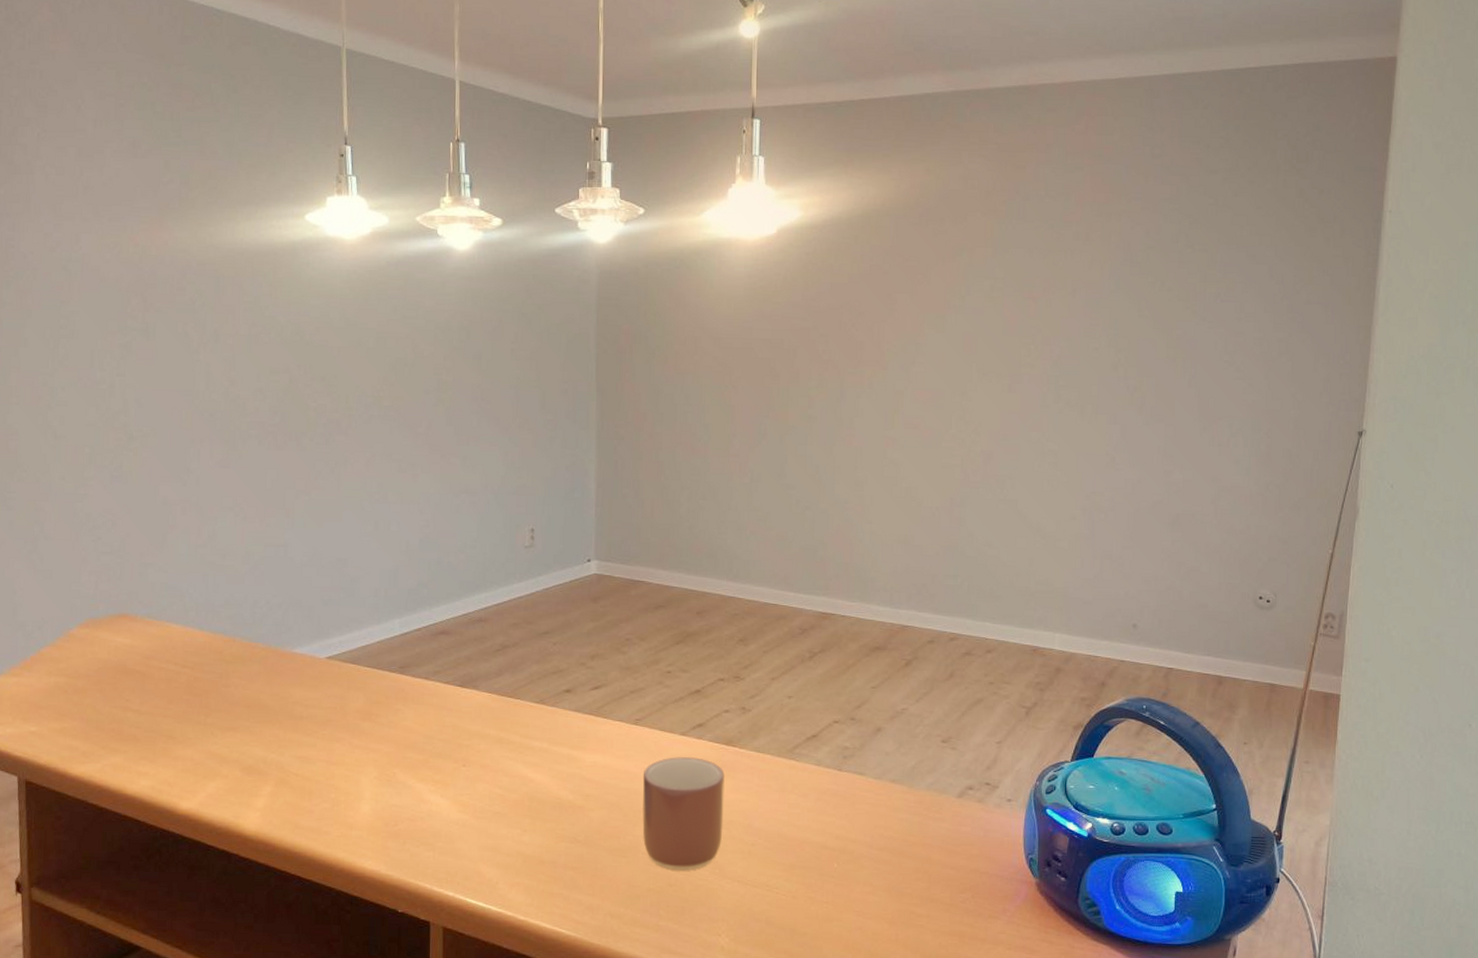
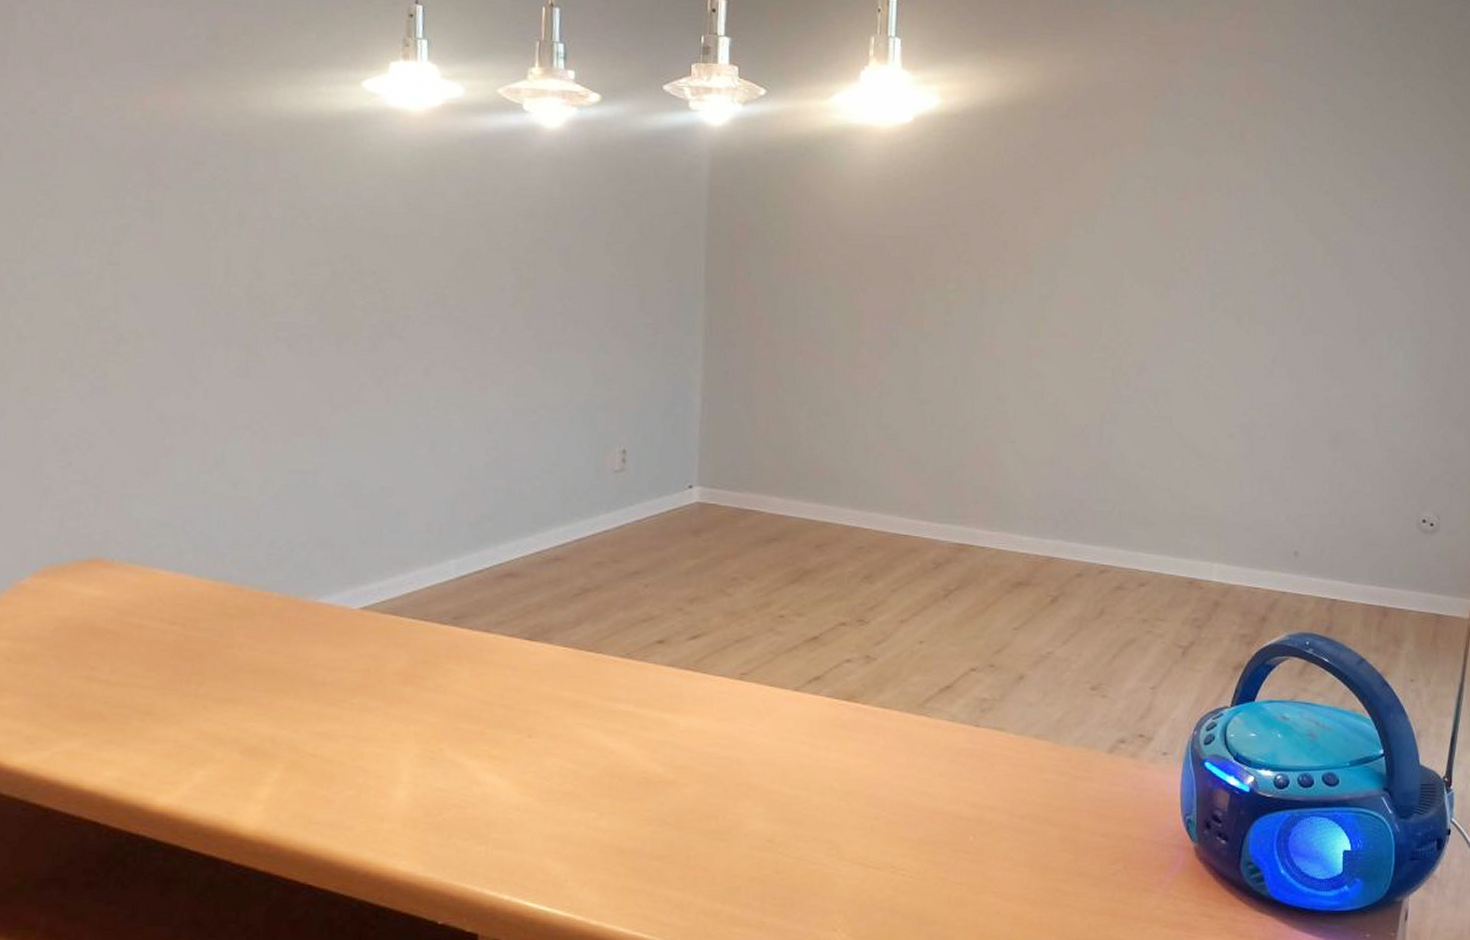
mug: present [642,756,726,871] -> none [745,715,846,854]

